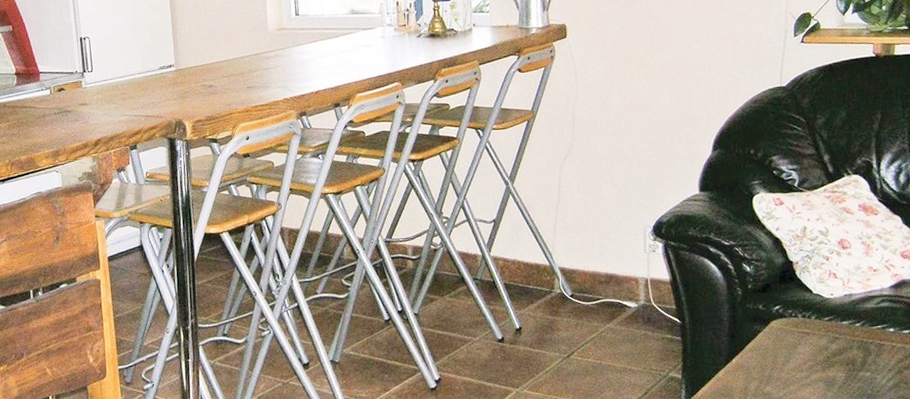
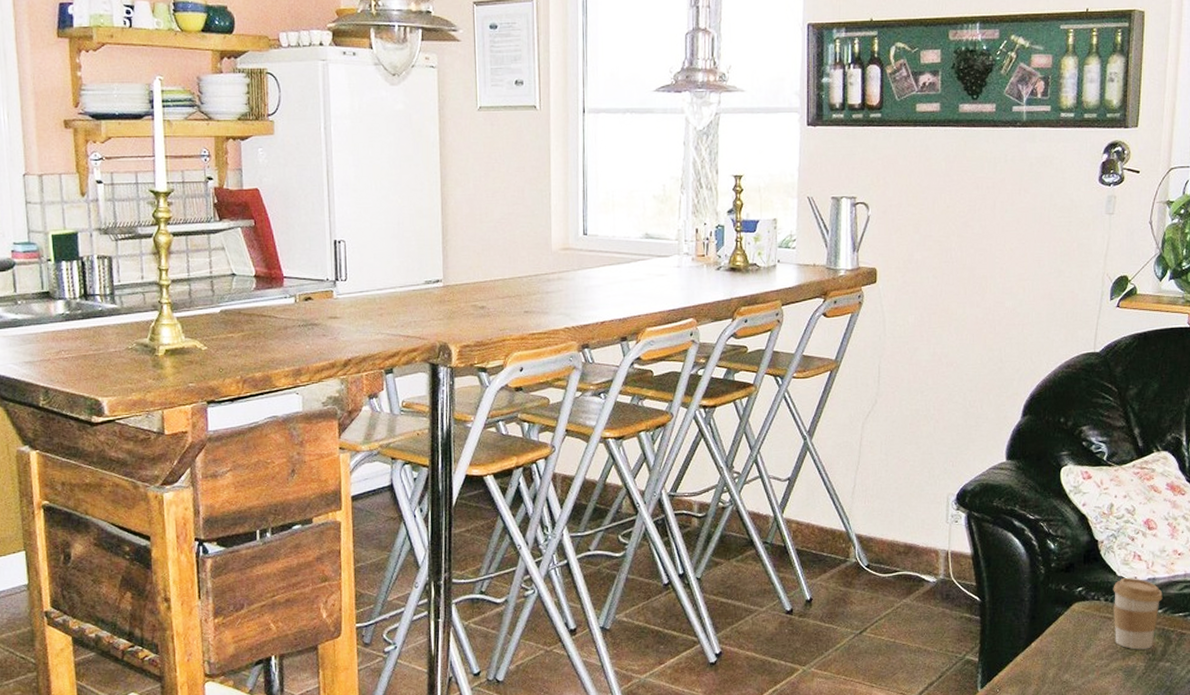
coffee cup: none [810,294,860,361] -> present [1113,578,1163,650]

